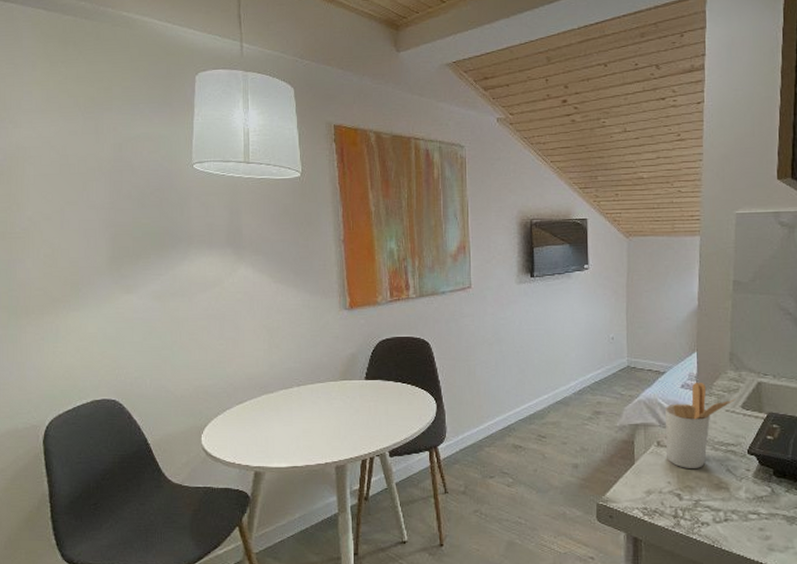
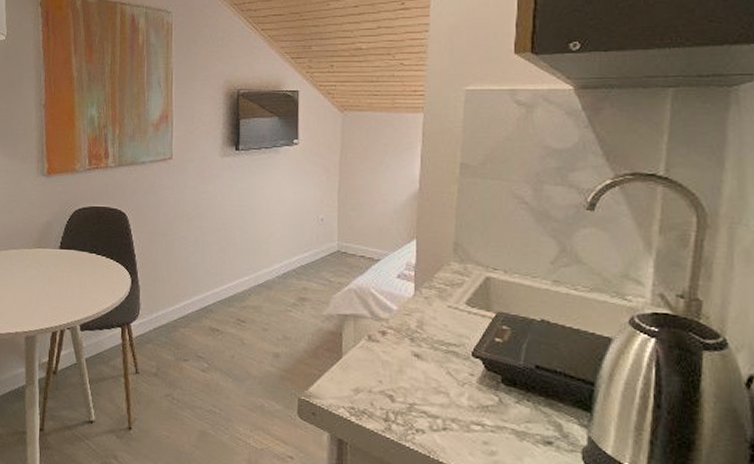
utensil holder: present [664,383,736,468] -> none [377,273,460,369]

